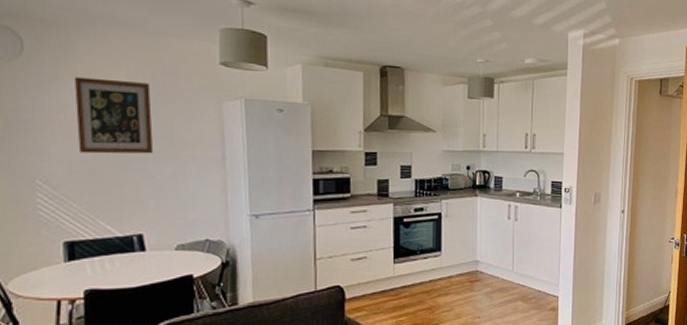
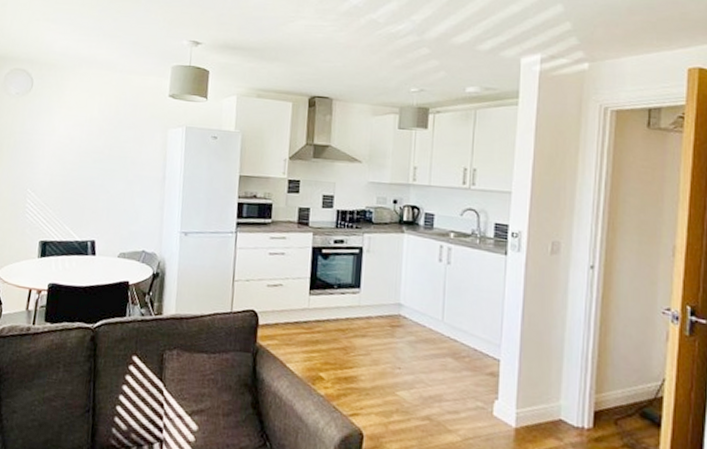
wall art: present [73,77,154,154] -> none [58,107,114,172]

